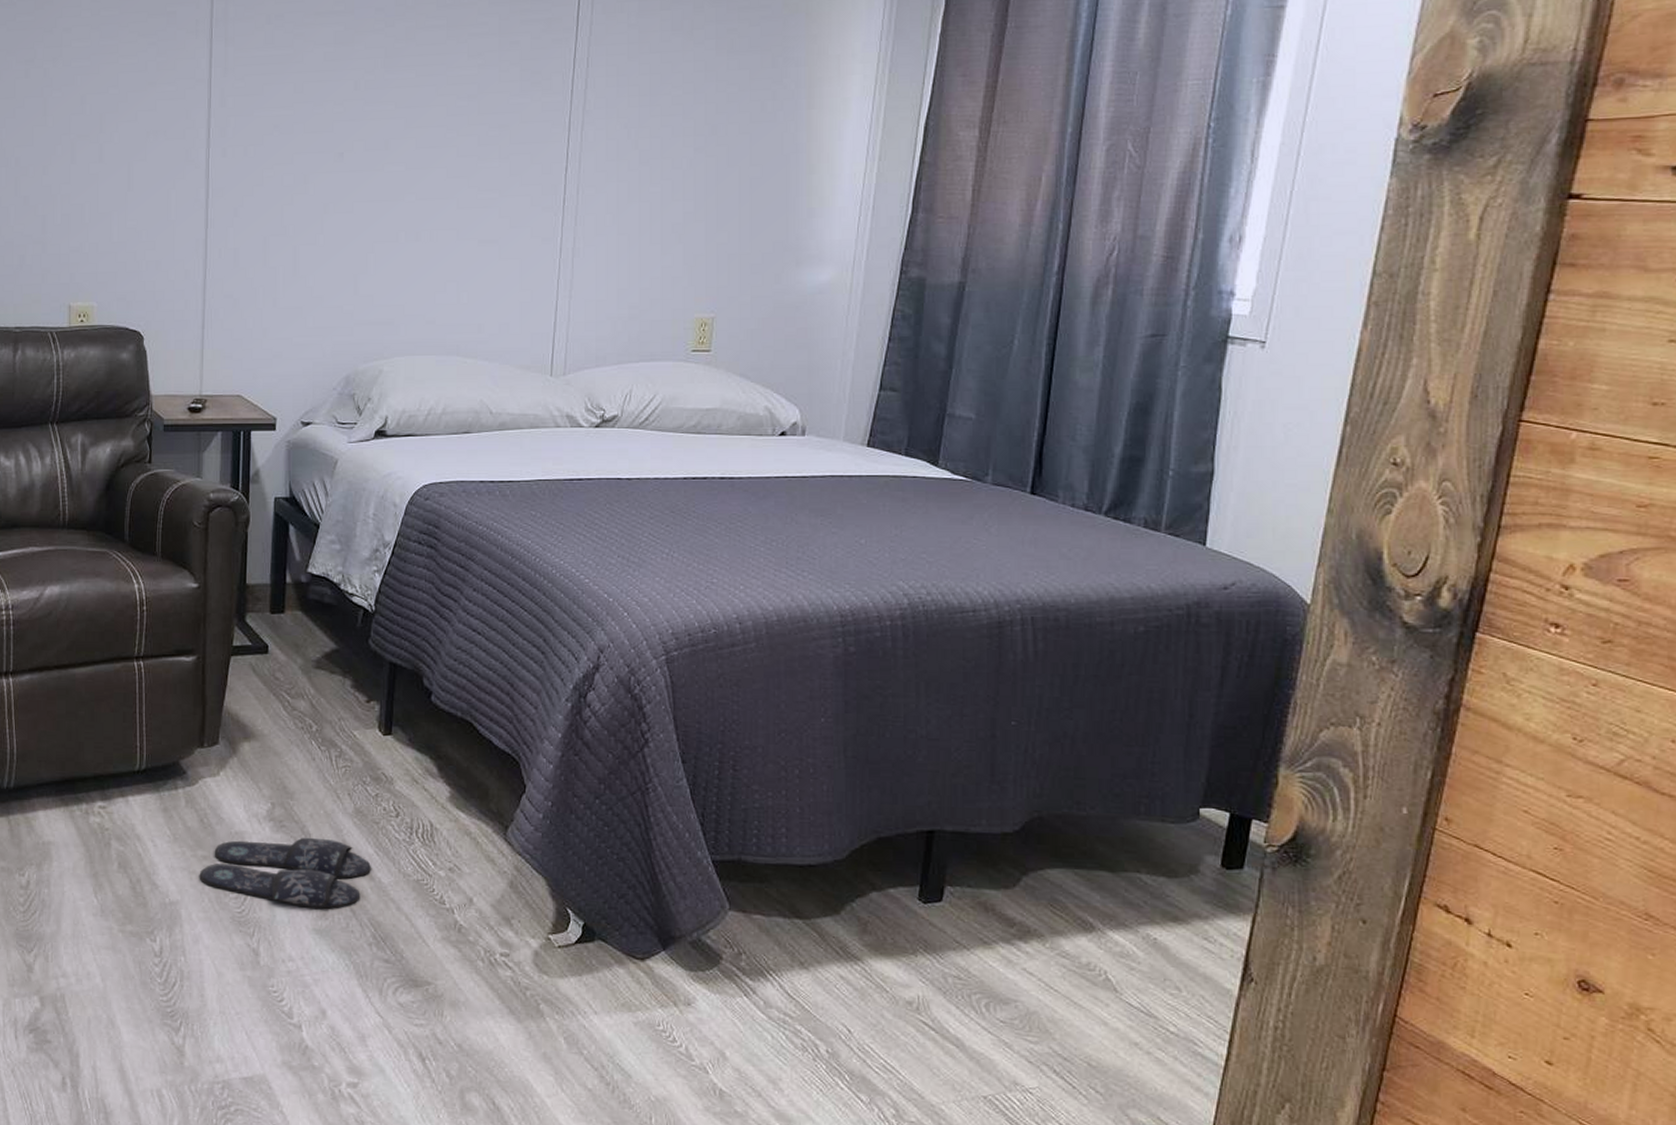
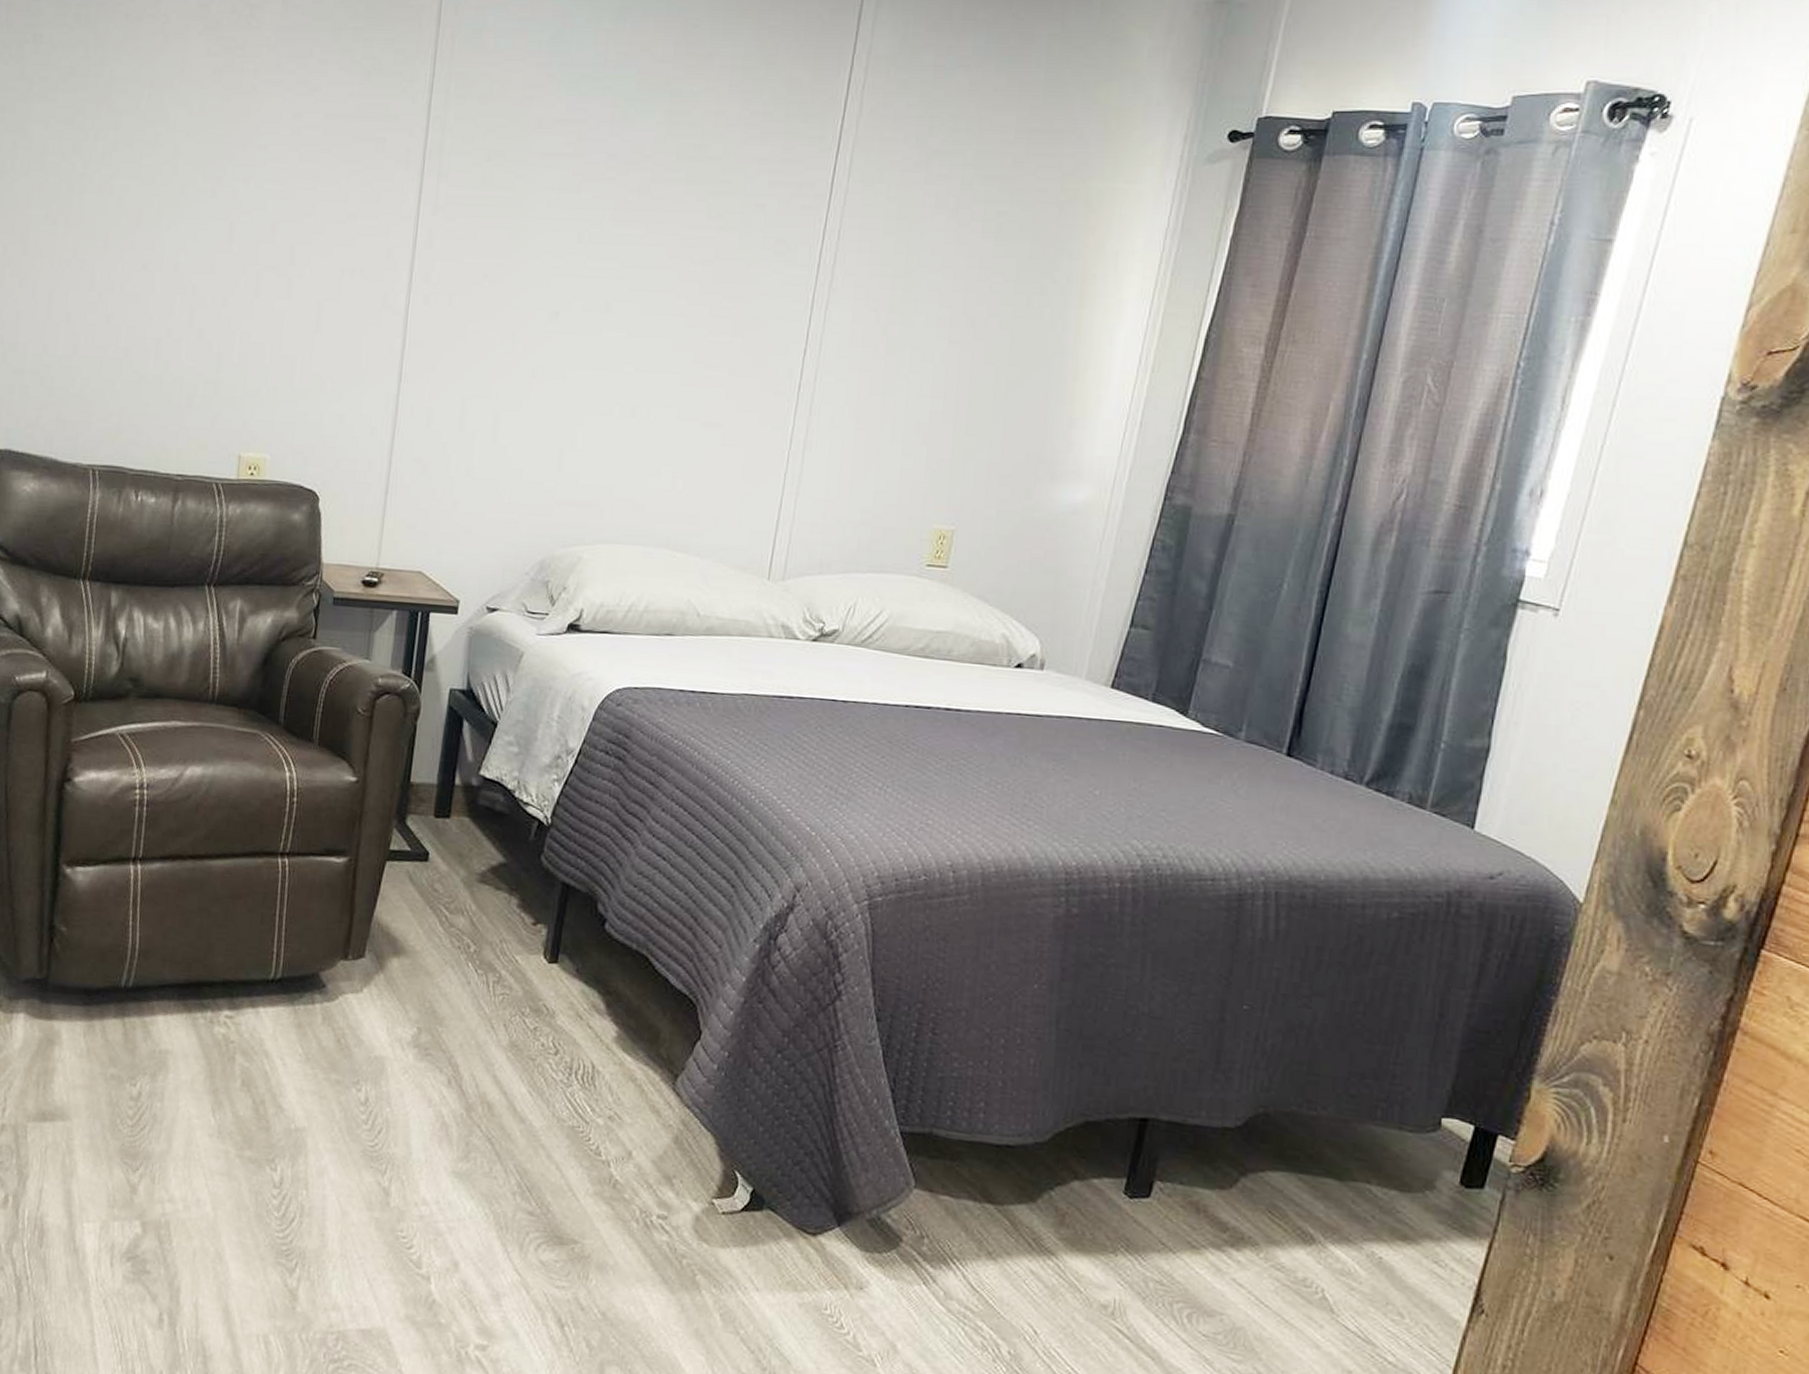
slippers: present [199,837,371,909] -> none [330,1066,523,1151]

